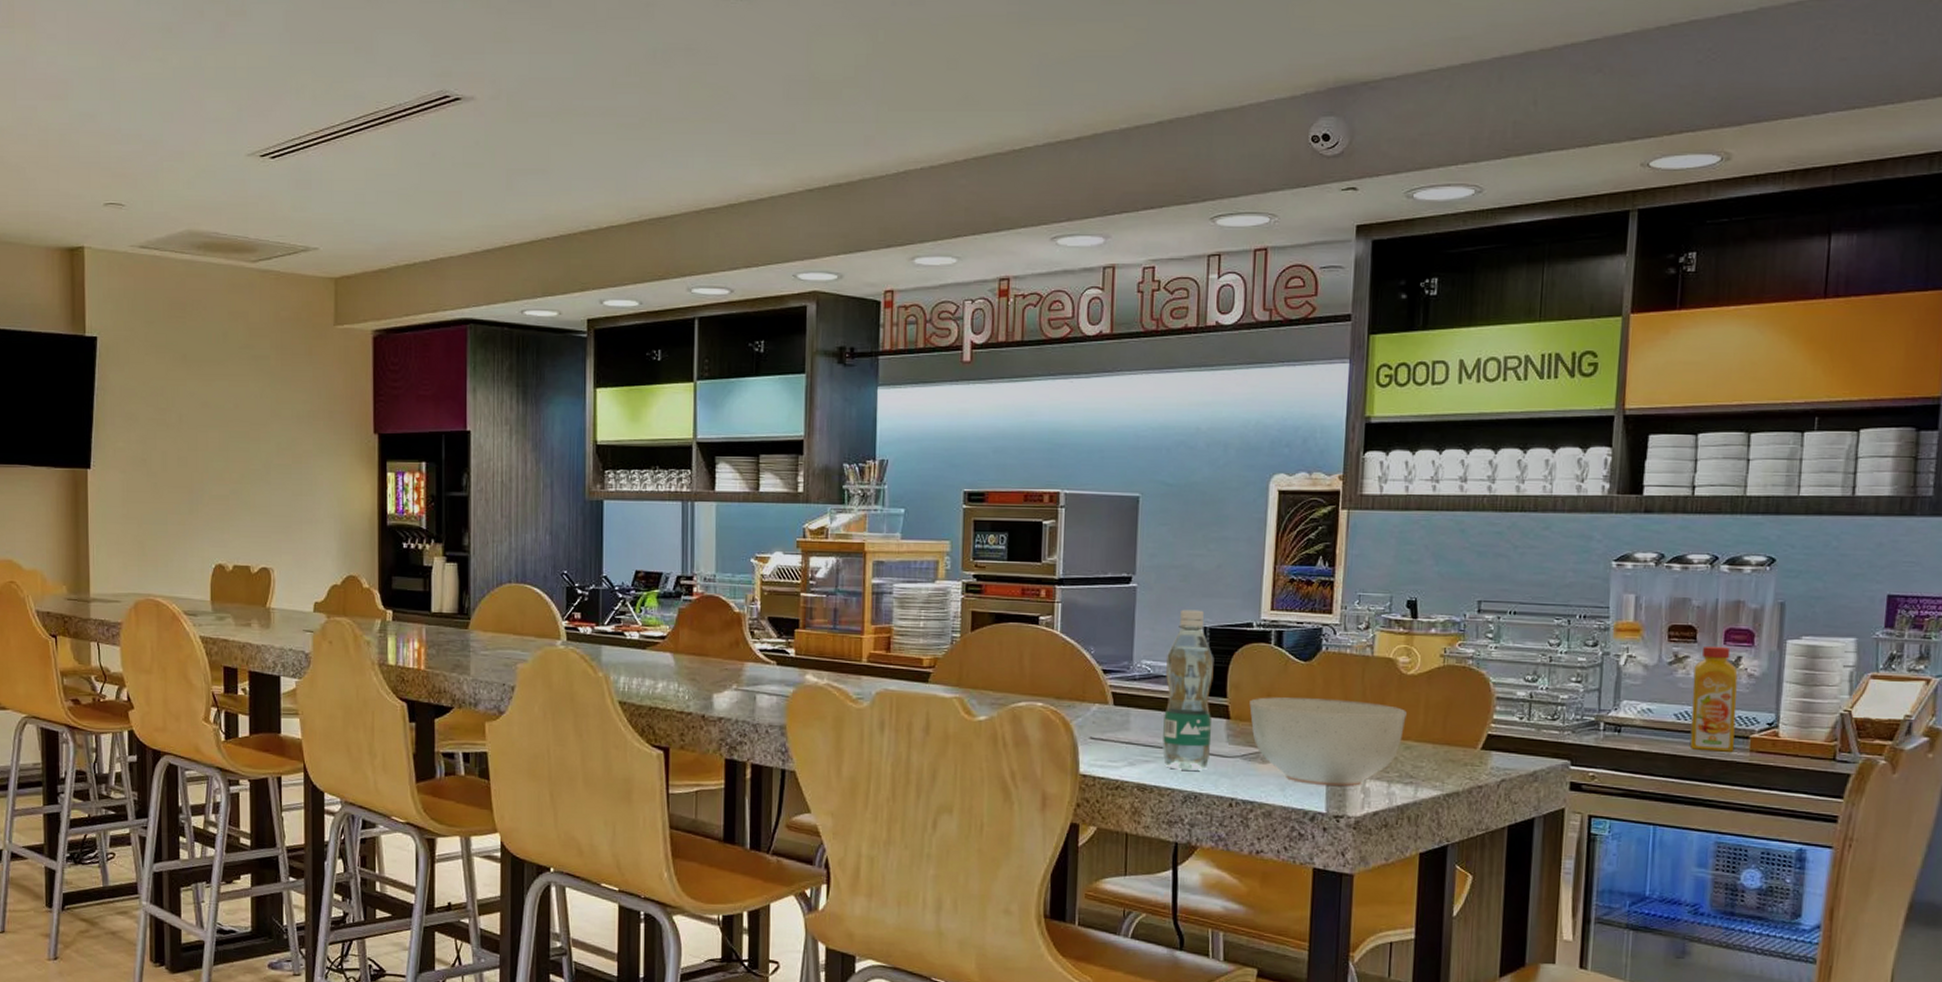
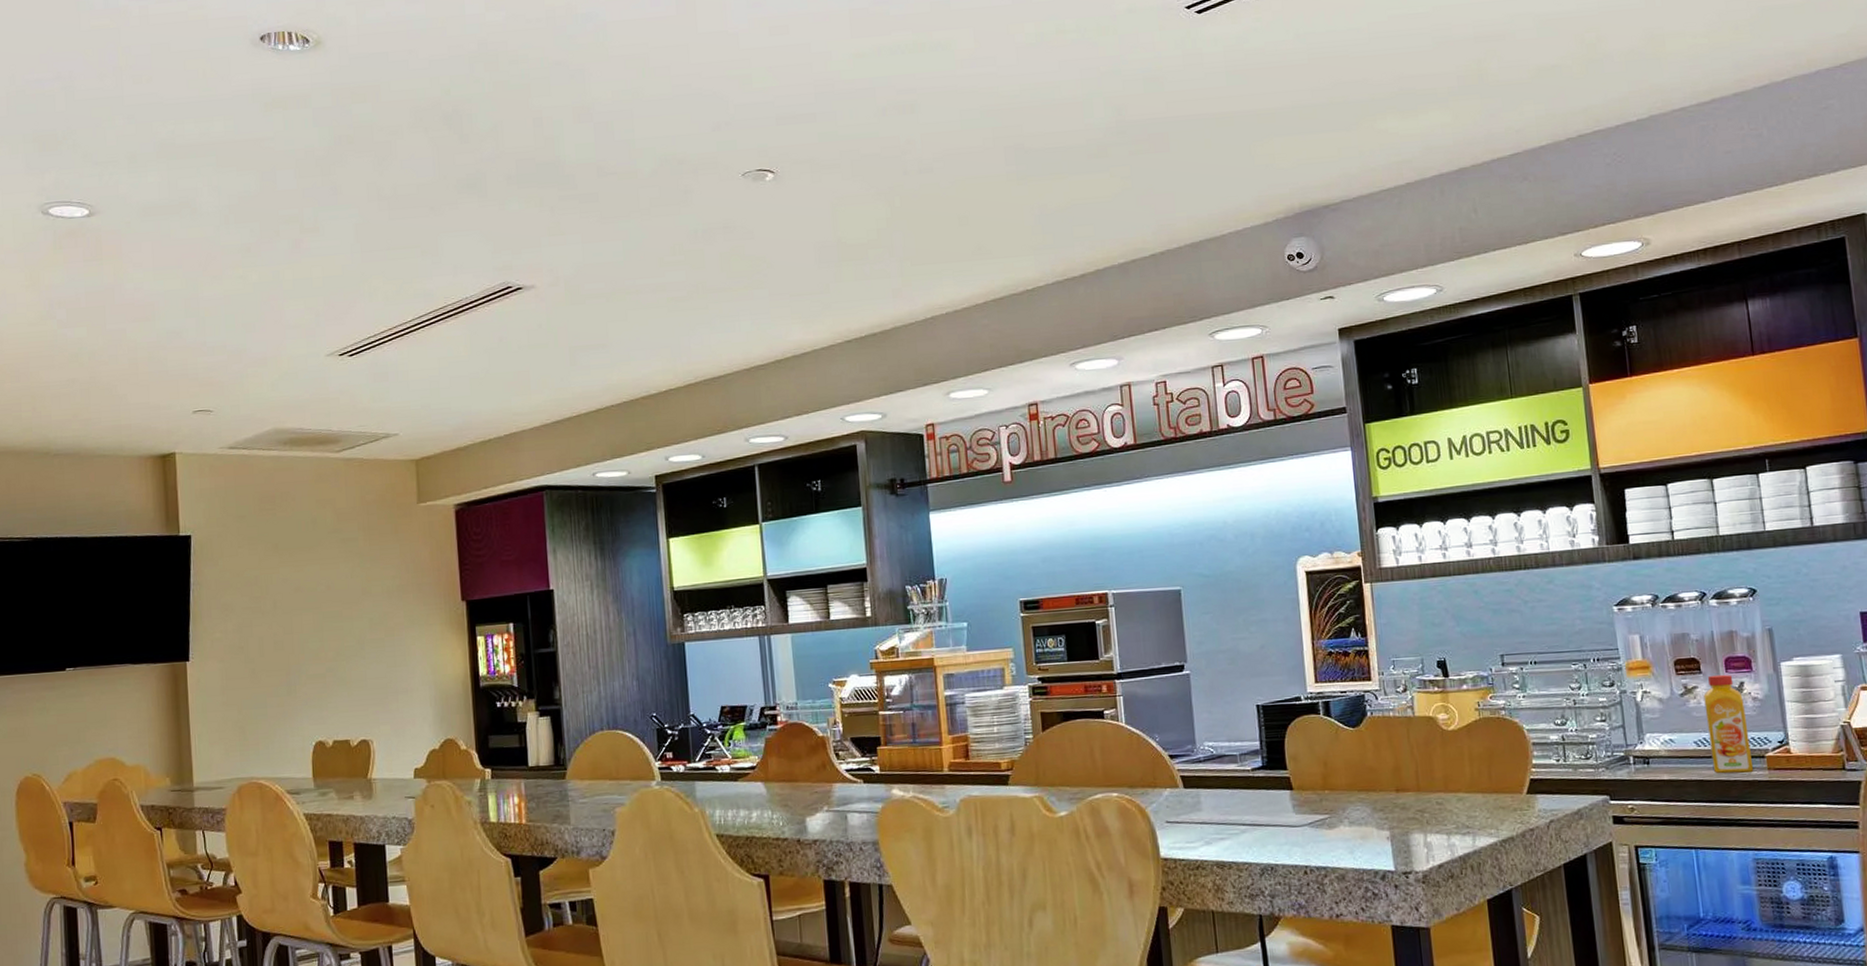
bottle: present [1162,609,1214,771] -> none [1226,689,1280,844]
bowl: present [1249,697,1408,787] -> none [1308,760,1455,845]

